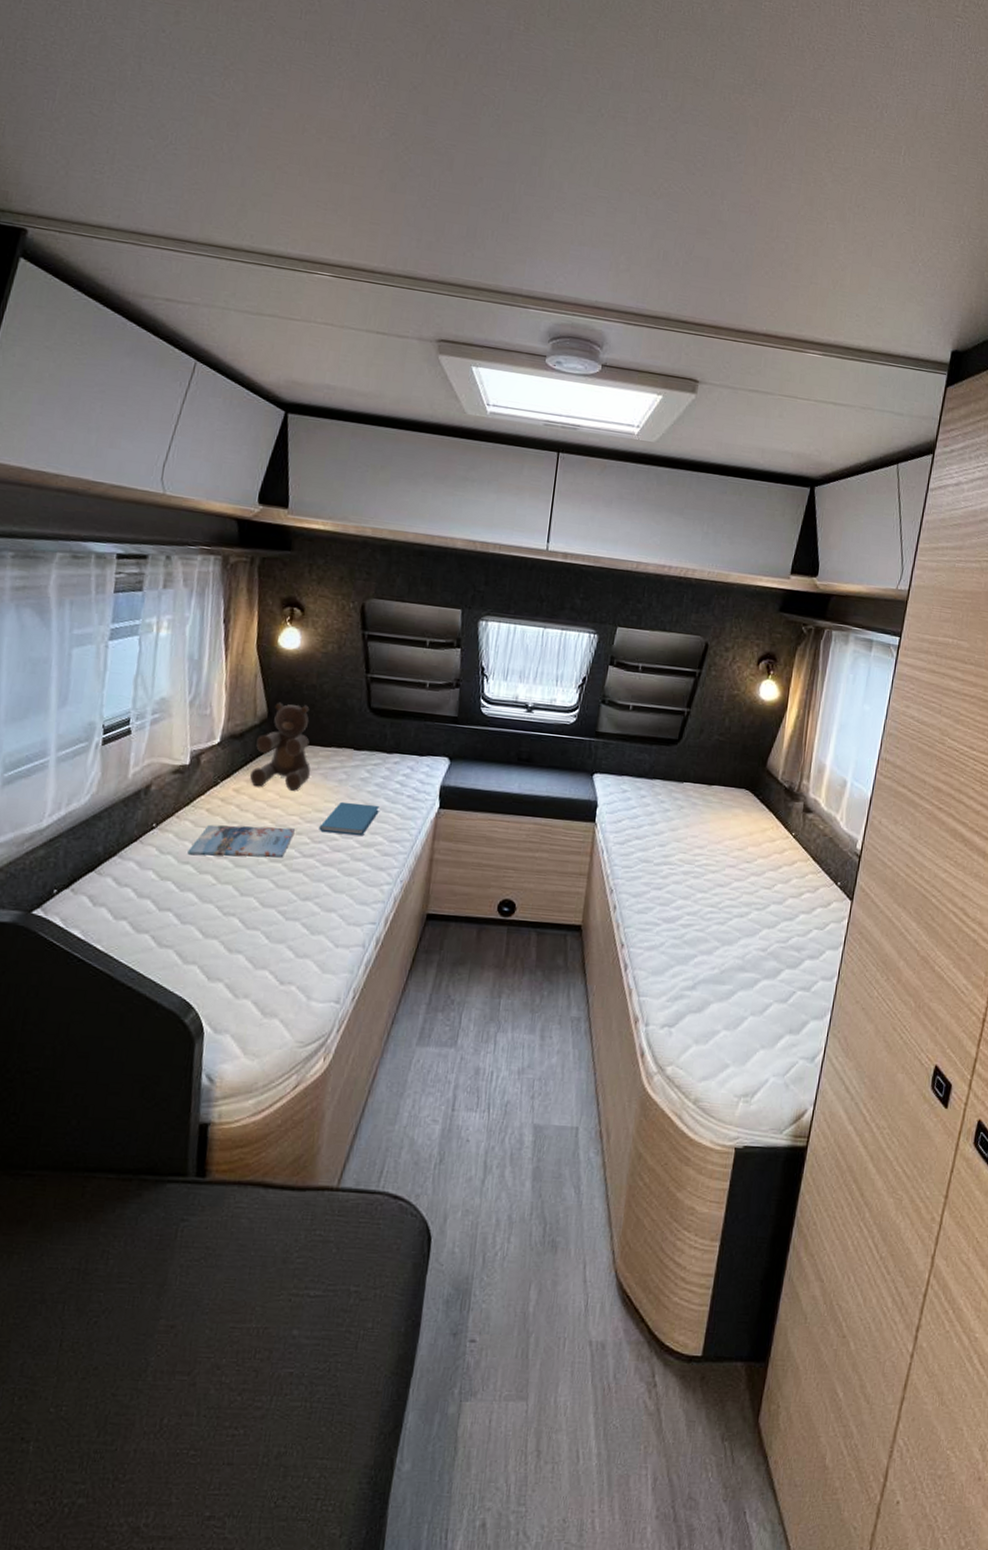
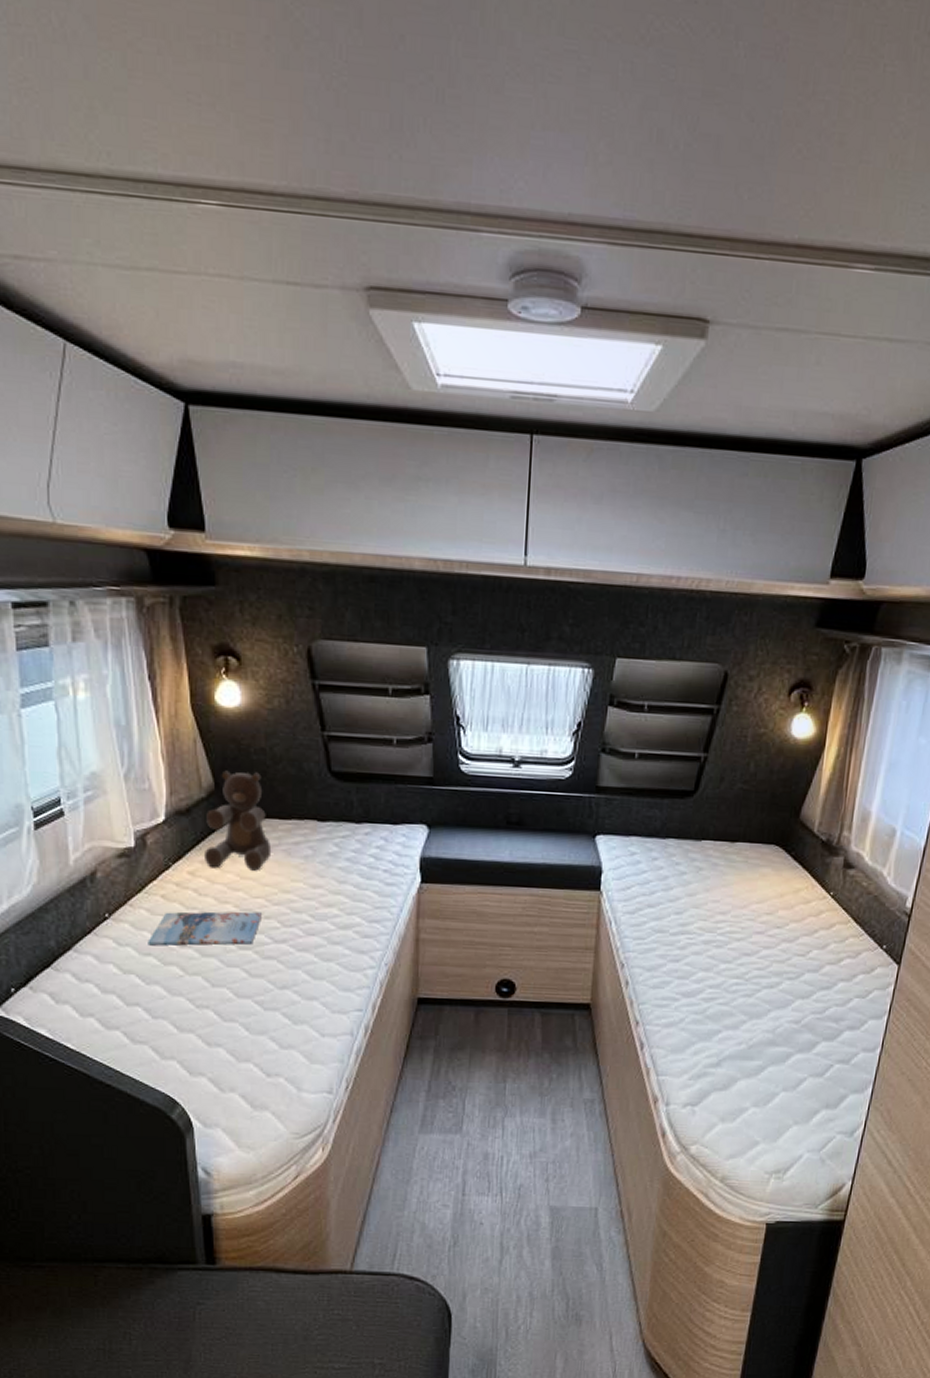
book: present [319,801,380,835] -> none [288,880,354,916]

